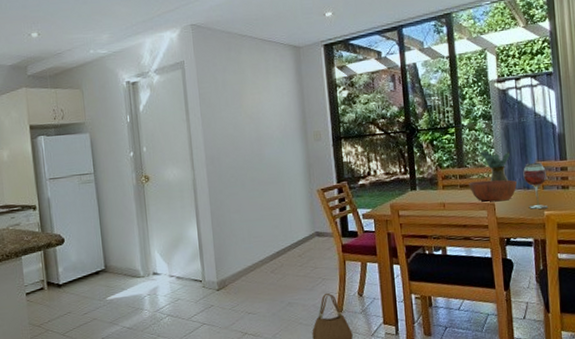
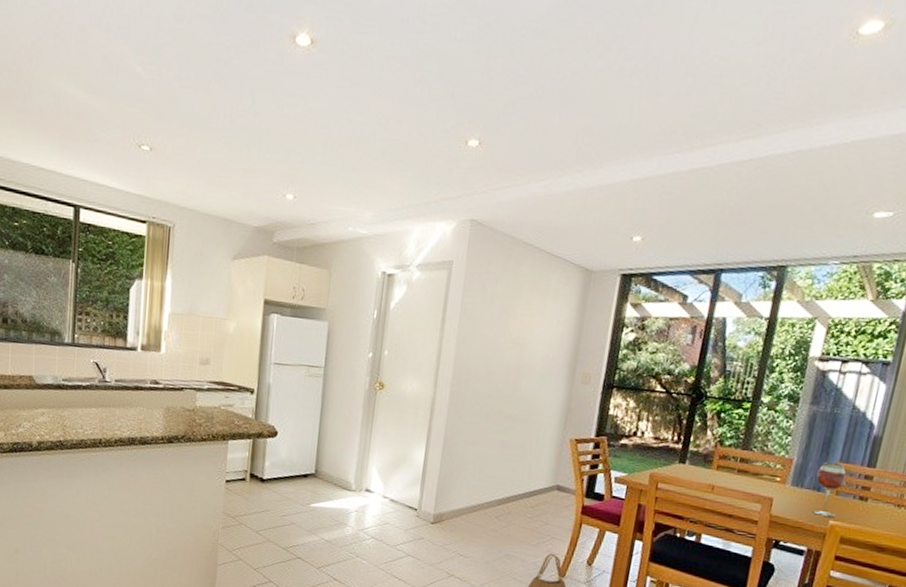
bowl: present [468,179,517,202] -> none [748,468,807,499]
vase: present [480,149,511,182] -> none [773,433,810,477]

